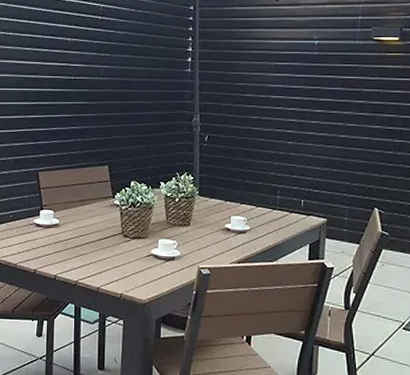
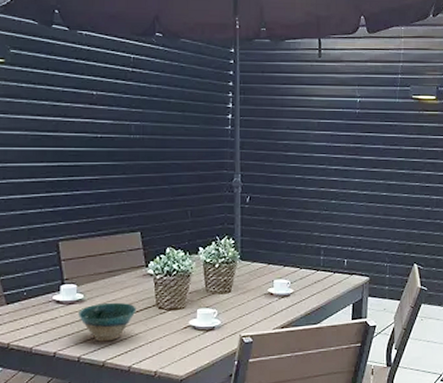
bowl: none [55,228,105,263] -> present [79,302,137,342]

